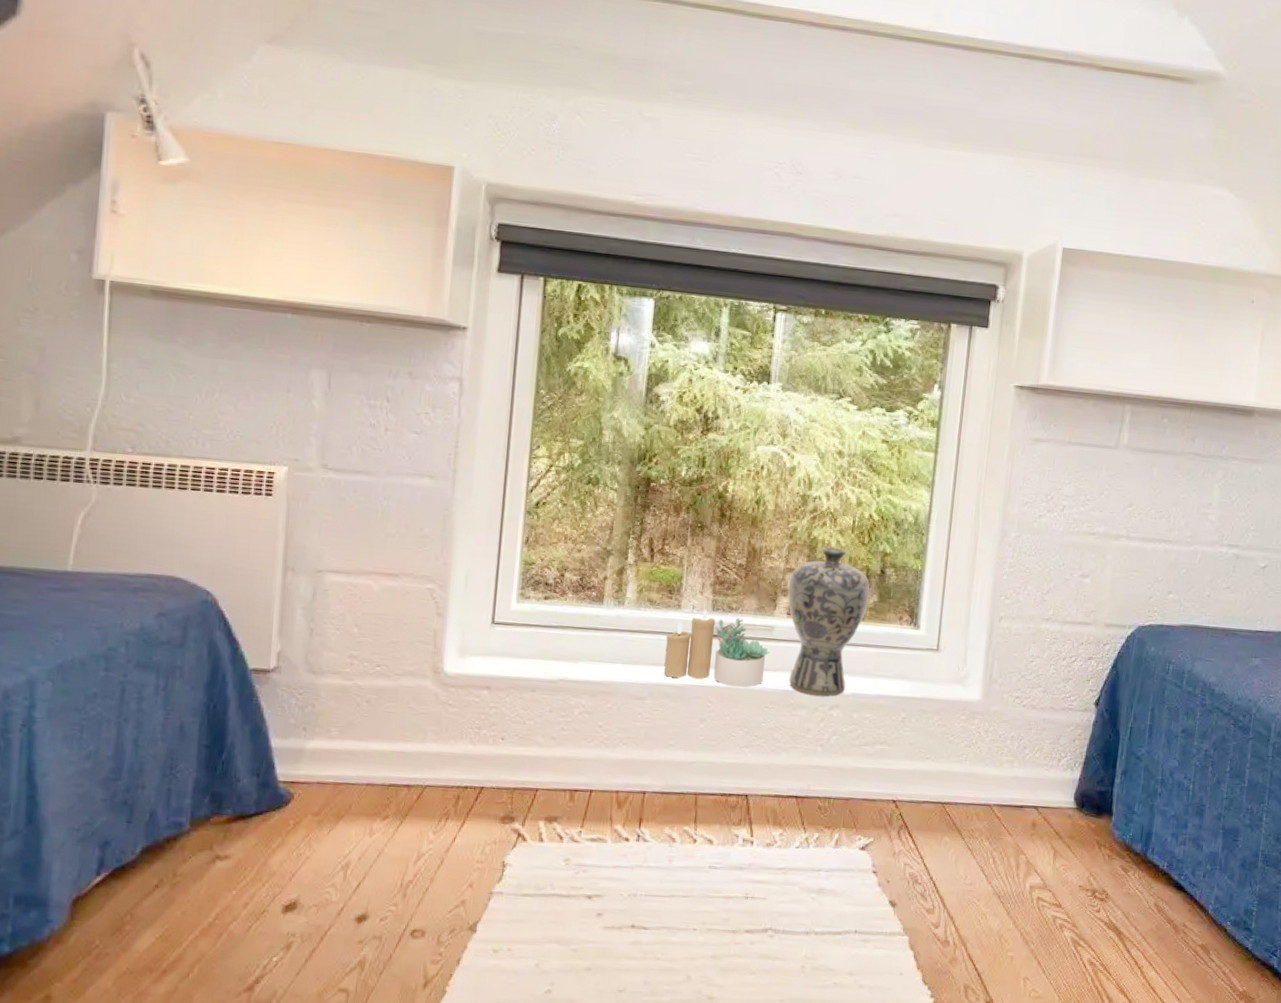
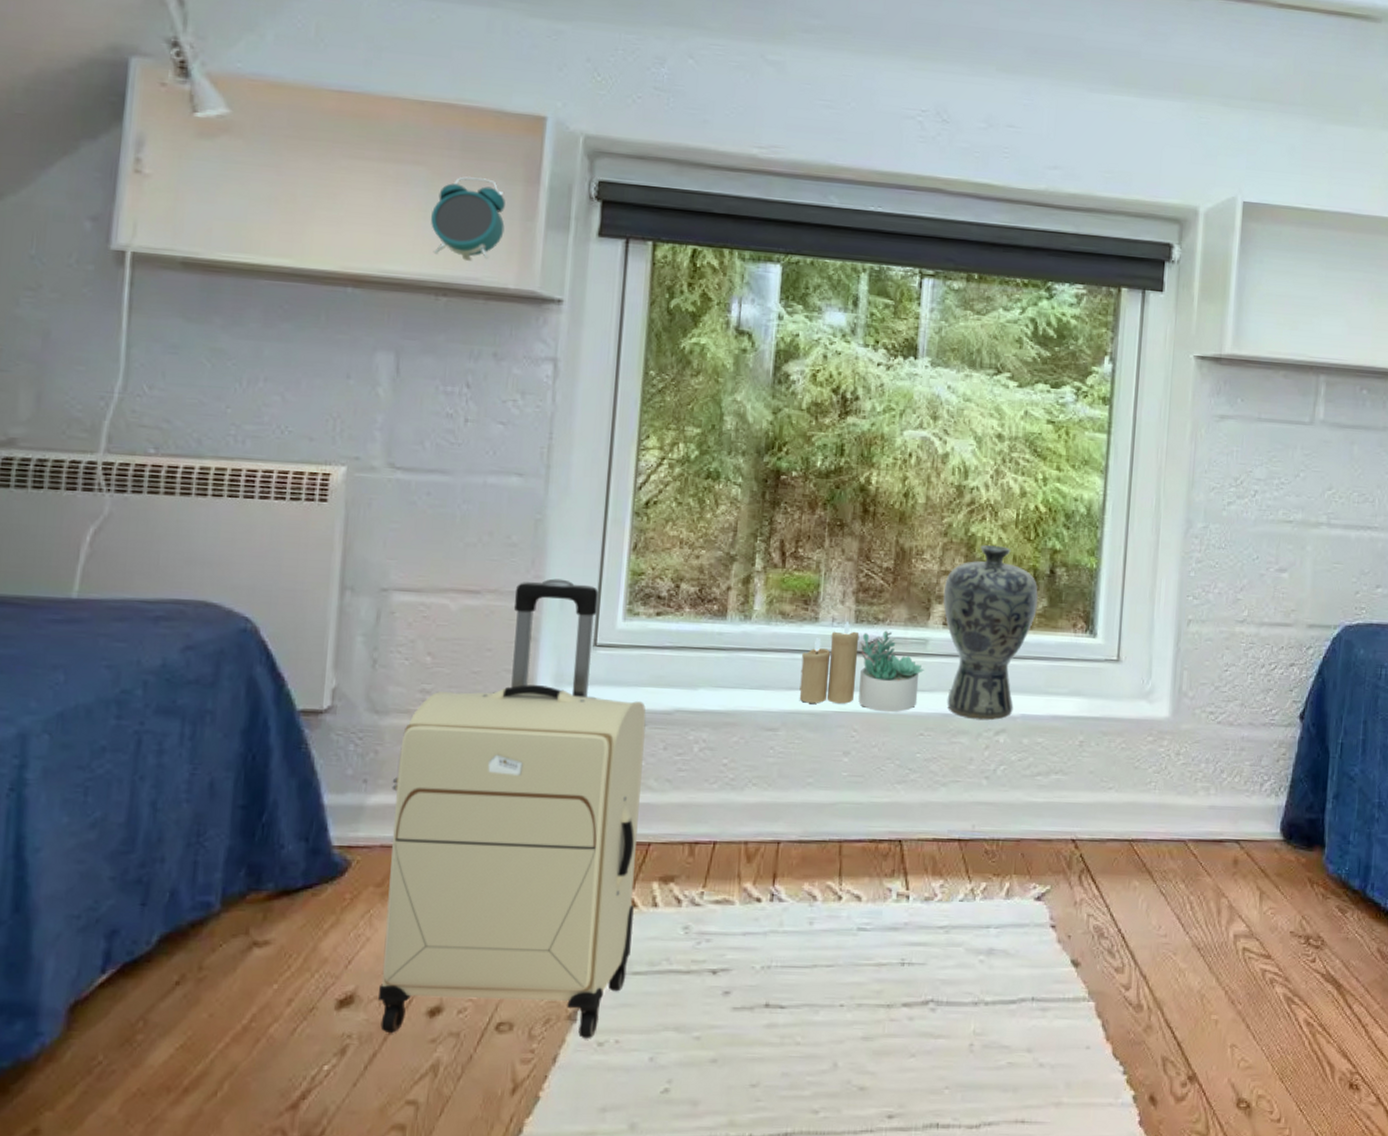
suitcase: none [316,565,535,946] -> present [378,578,646,1038]
alarm clock: none [356,218,419,293] -> present [431,176,505,261]

